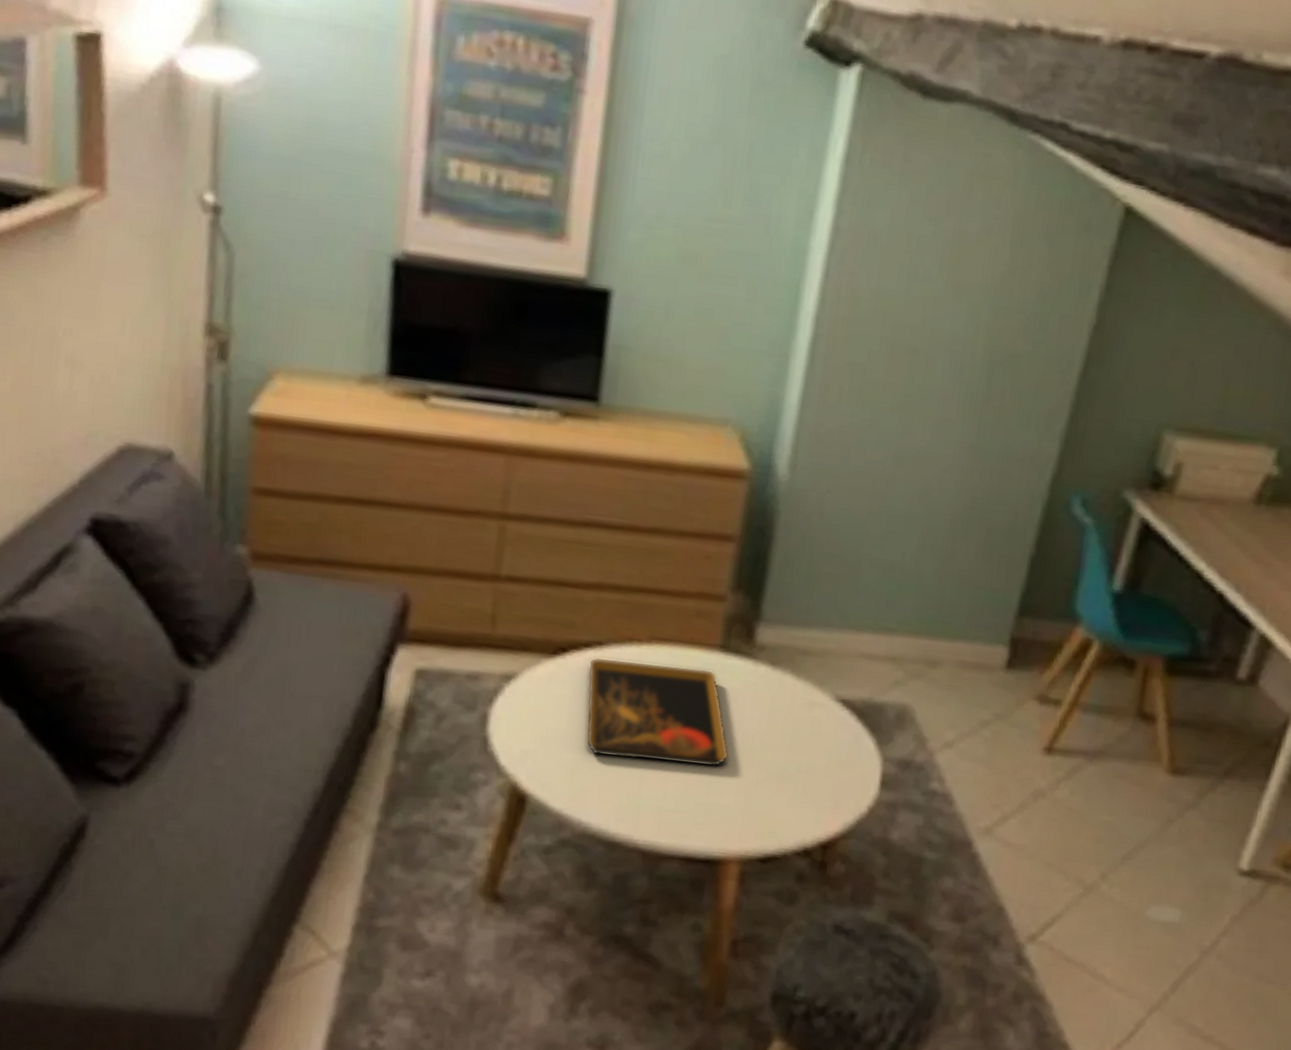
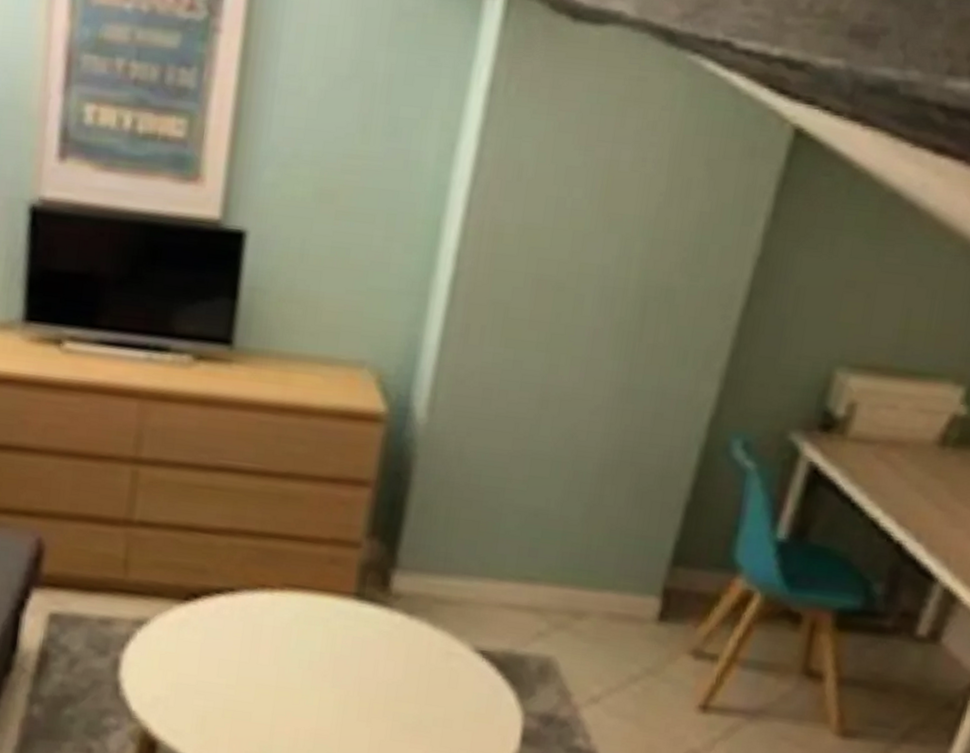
decorative tray: present [585,656,730,768] -> none [216,603,364,718]

